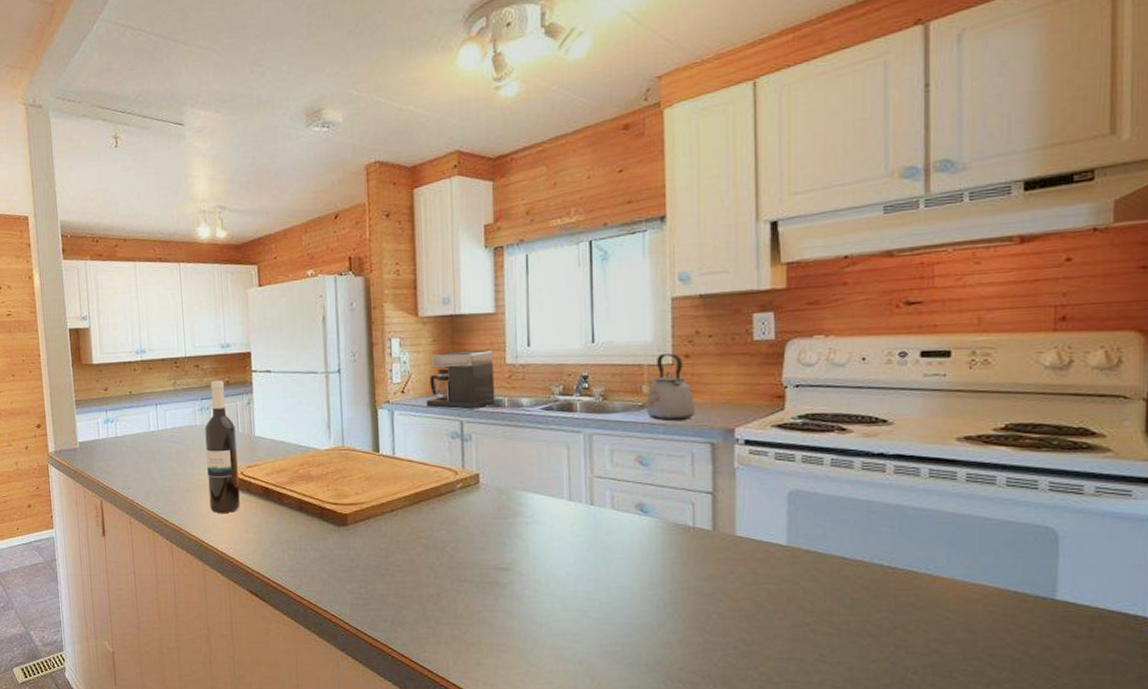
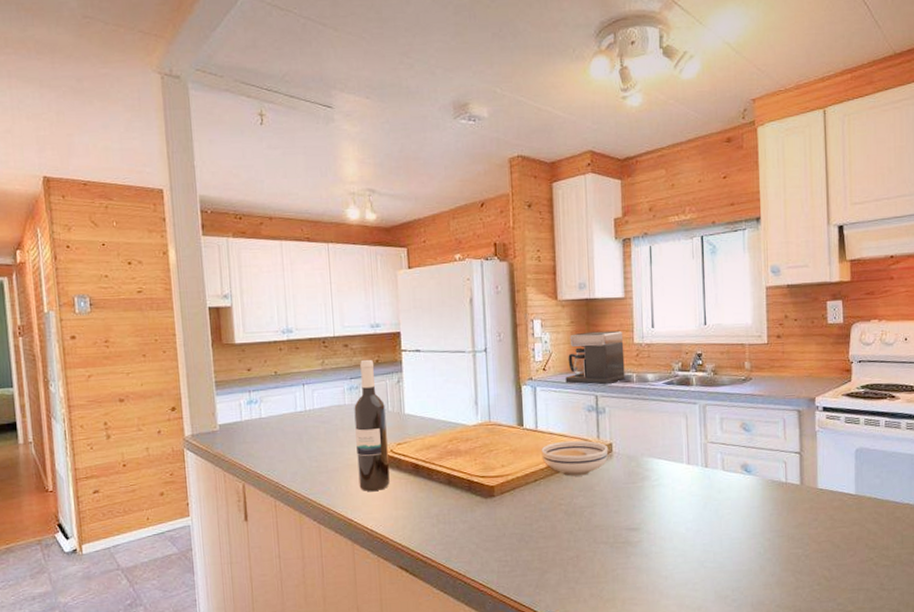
bowl: none [399,469,475,508] -> present [541,440,609,477]
kettle: present [647,353,695,421] -> none [748,334,785,392]

